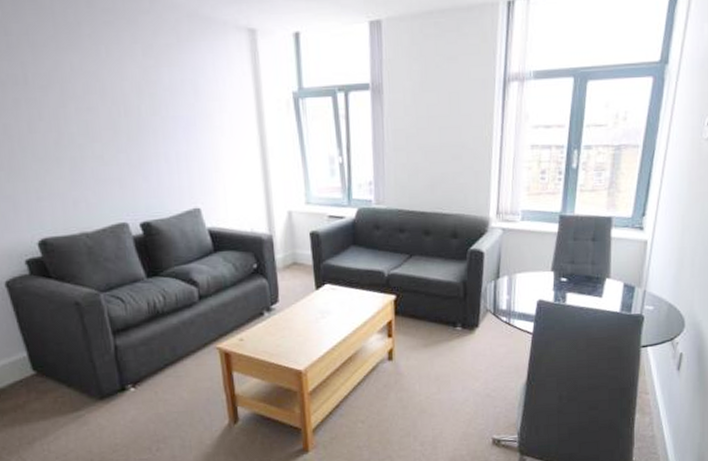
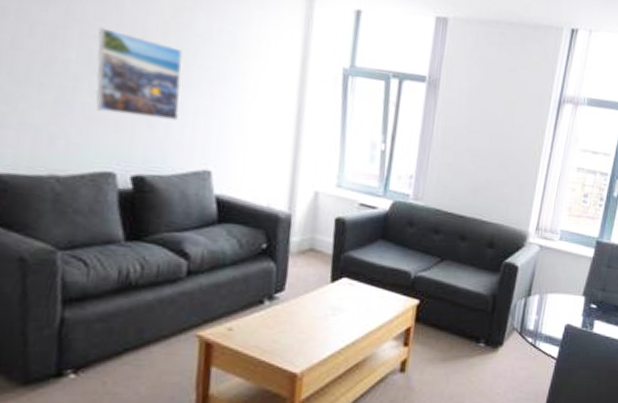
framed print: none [89,99,165,172] -> present [95,27,183,121]

